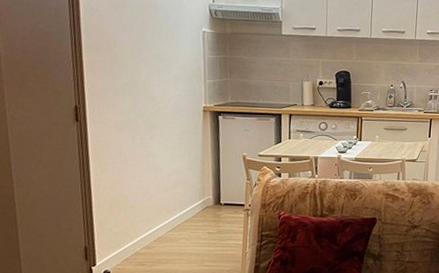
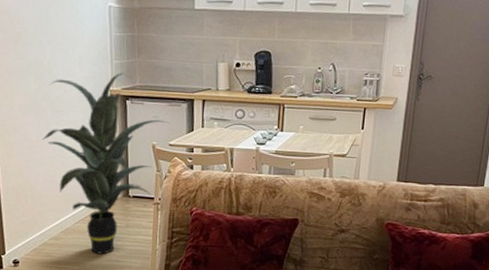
indoor plant: none [136,91,258,260] -> present [42,73,168,255]

